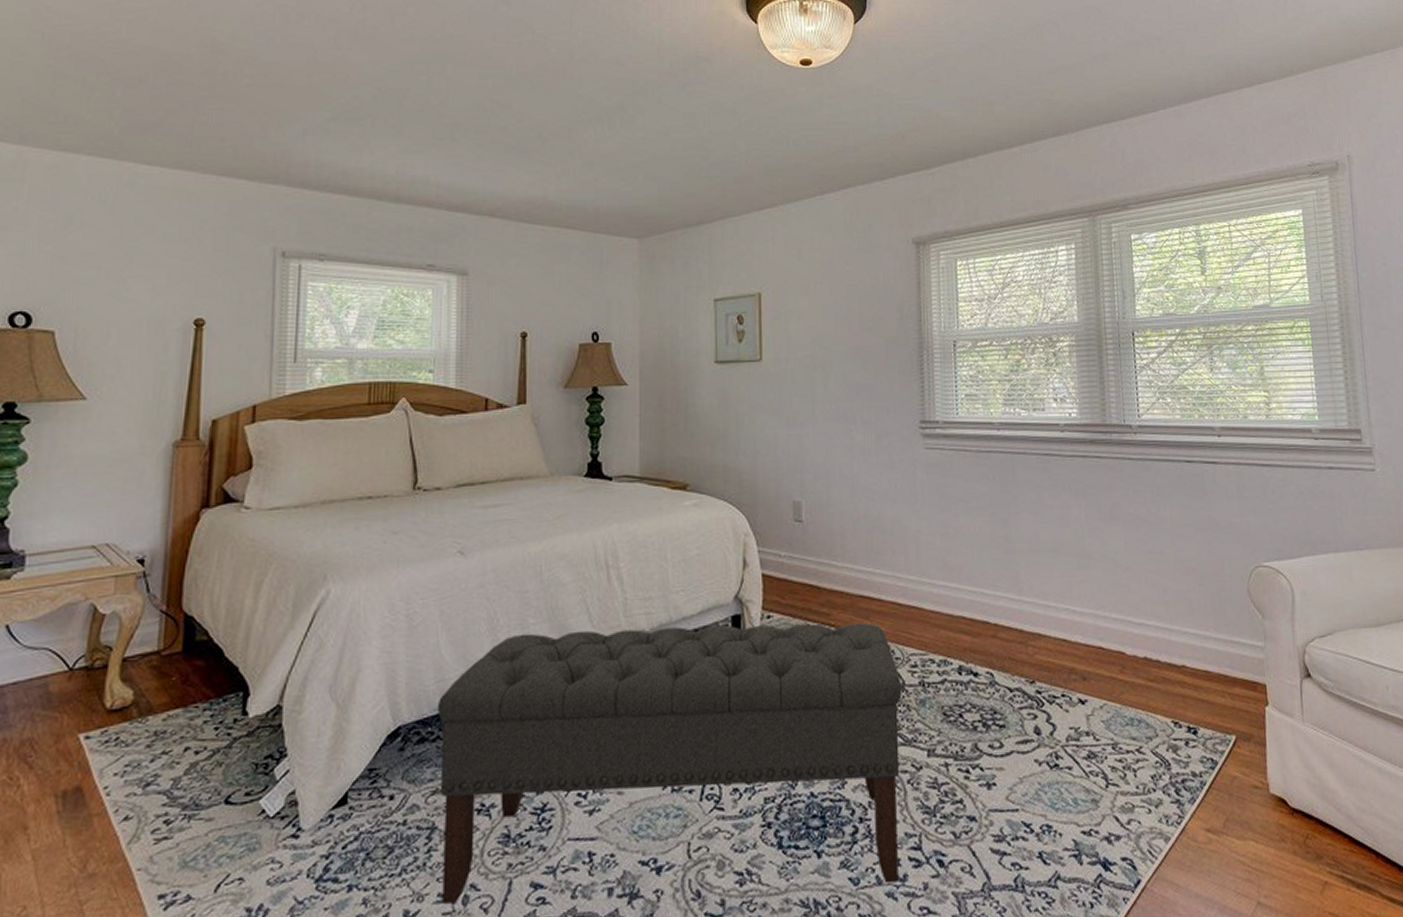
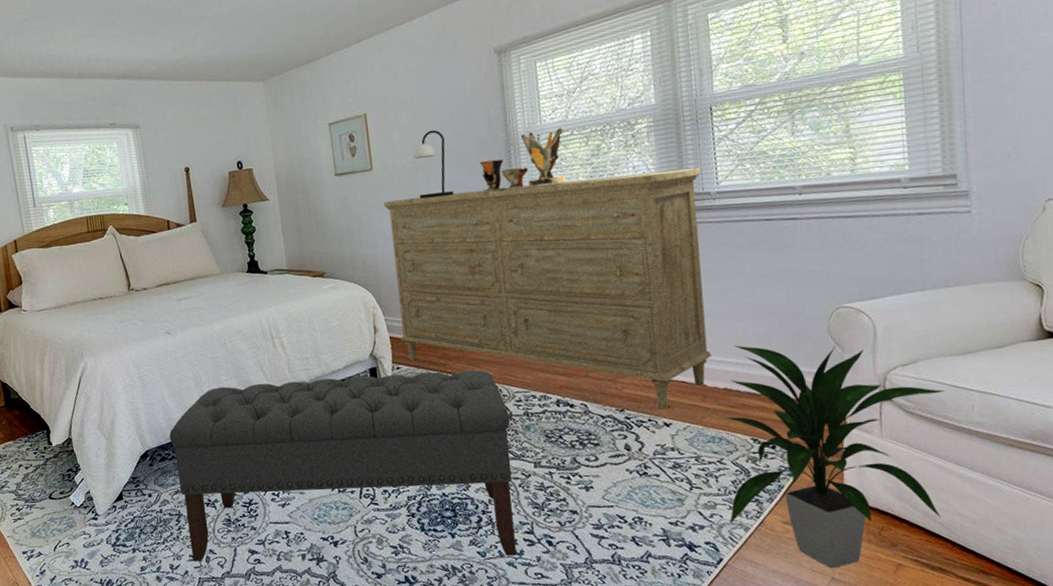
dresser: none [770,396,1132,682] -> present [383,168,712,409]
table lamp: none [812,321,855,402] -> present [413,130,454,199]
pottery: none [887,336,983,401] -> present [479,128,567,192]
indoor plant: none [1141,605,1363,889] -> present [722,344,946,568]

